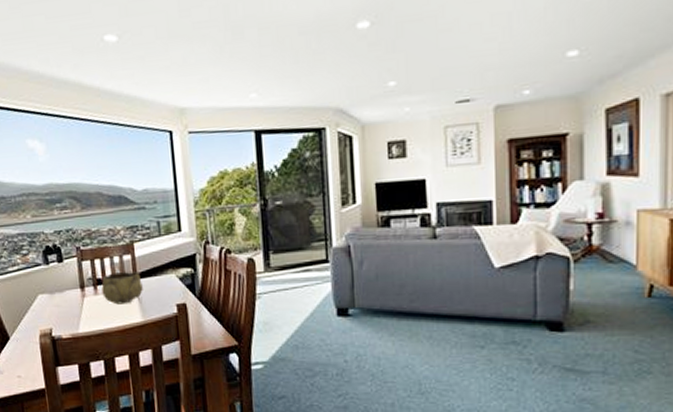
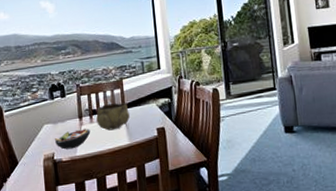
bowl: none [51,301,95,325] -> present [54,129,91,150]

